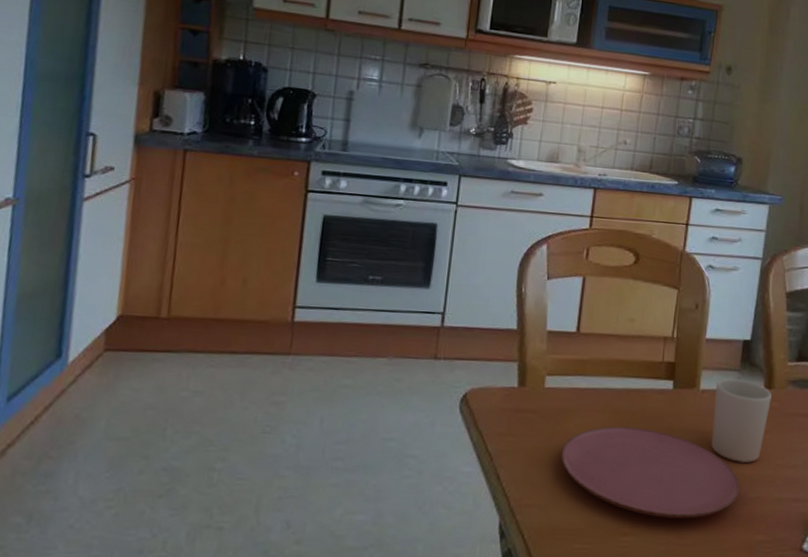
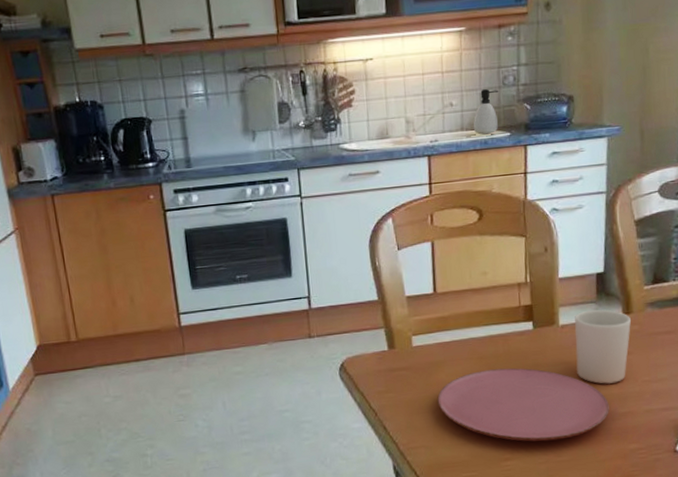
soap dispenser: none [642,135,673,179] -> present [473,89,499,135]

